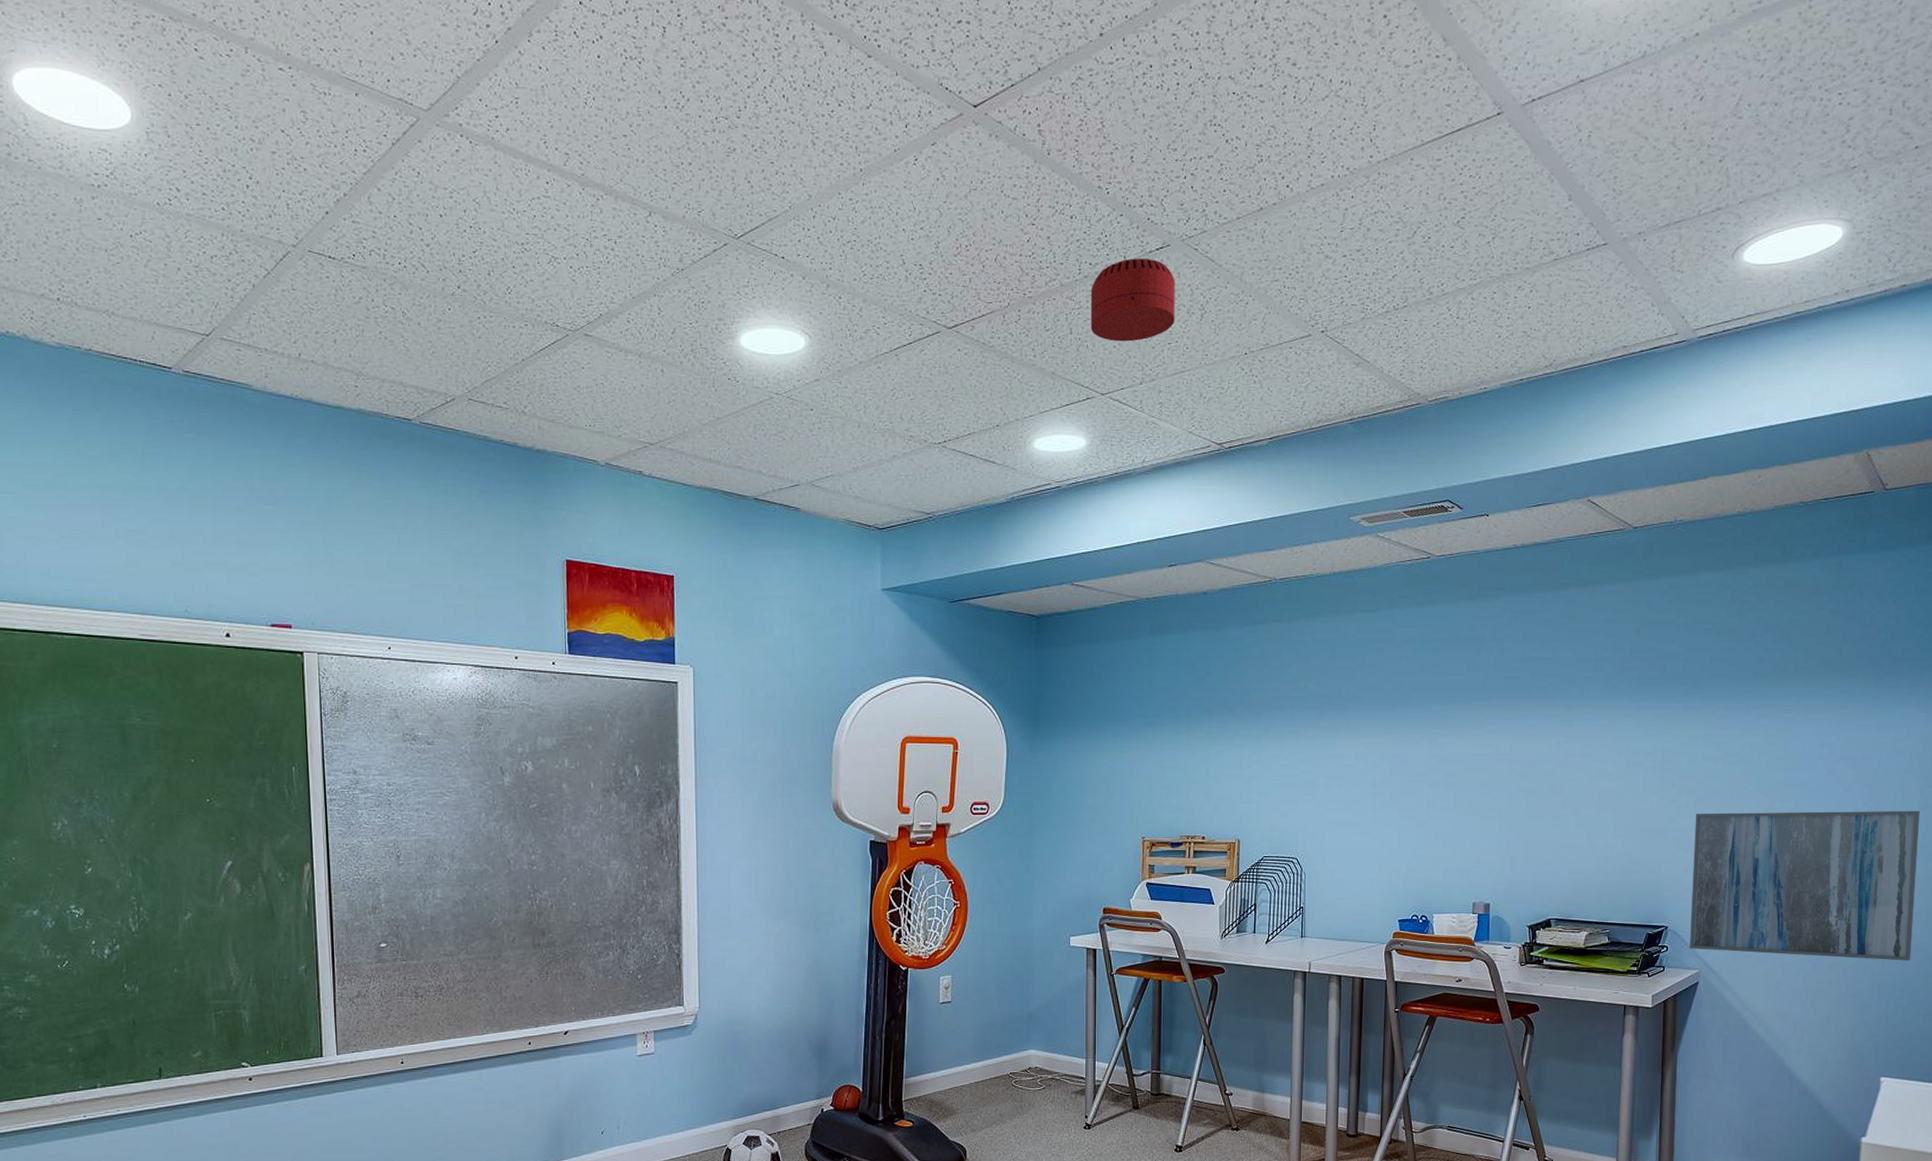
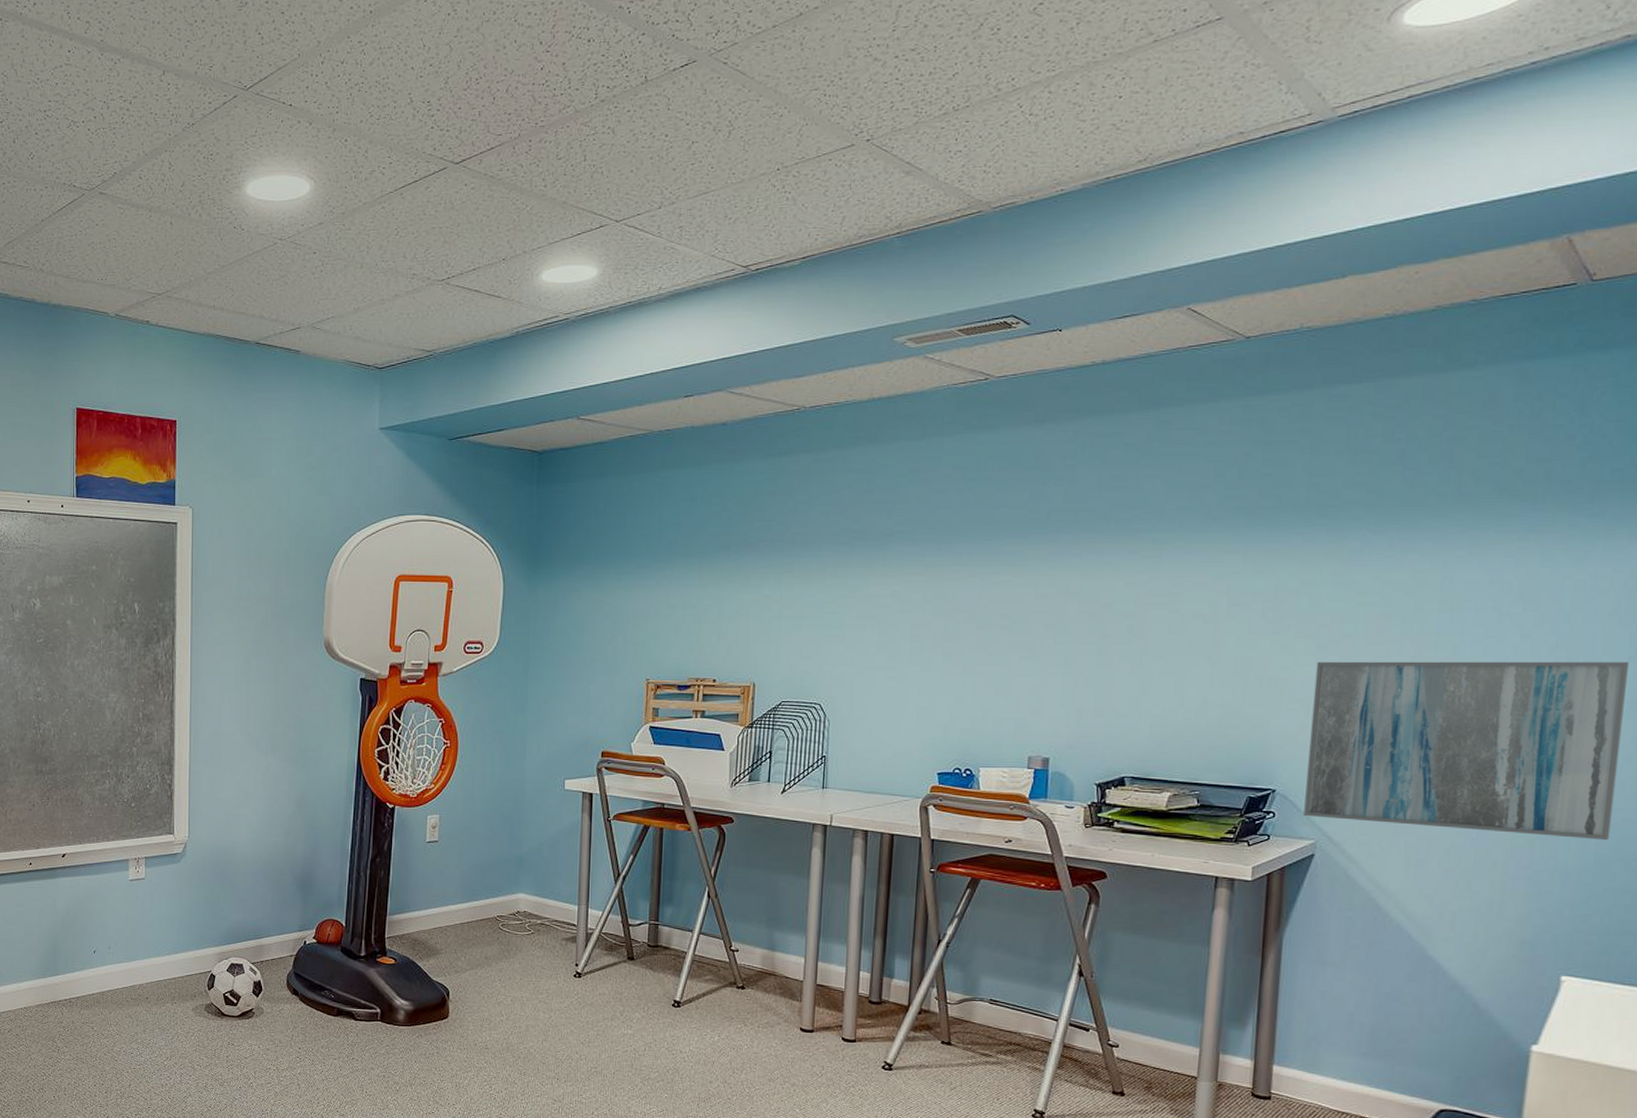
smoke detector: present [1090,258,1175,342] -> none [606,77,701,166]

